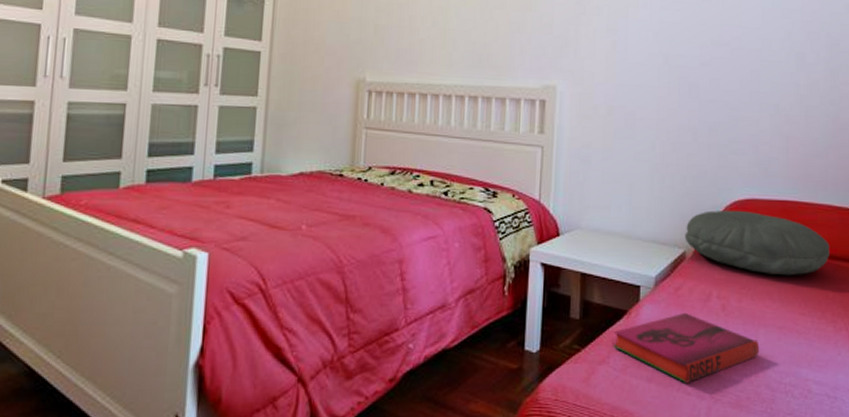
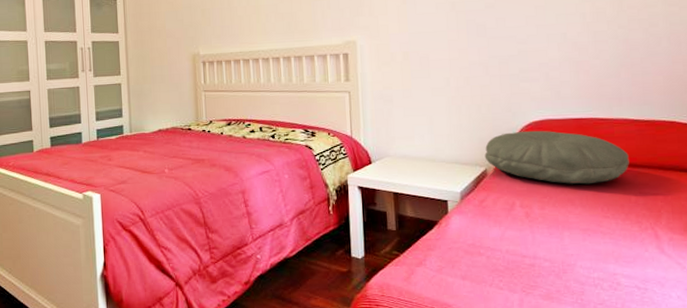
hardback book: present [613,312,760,383] -> none [428,220,566,280]

